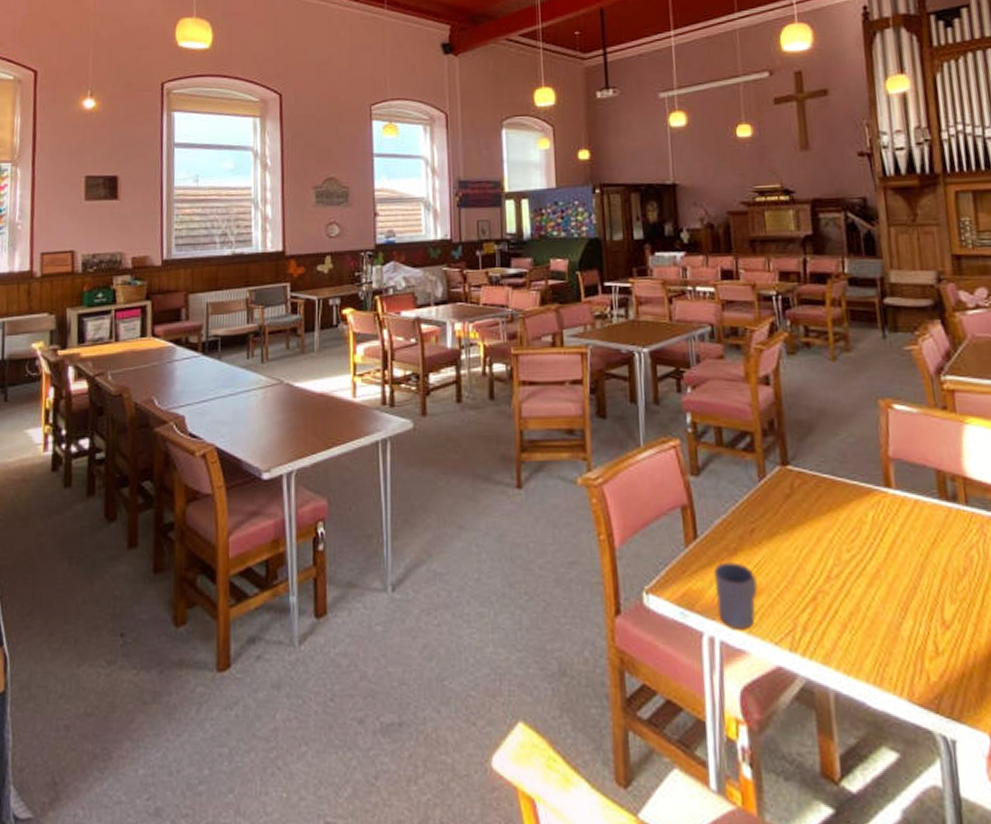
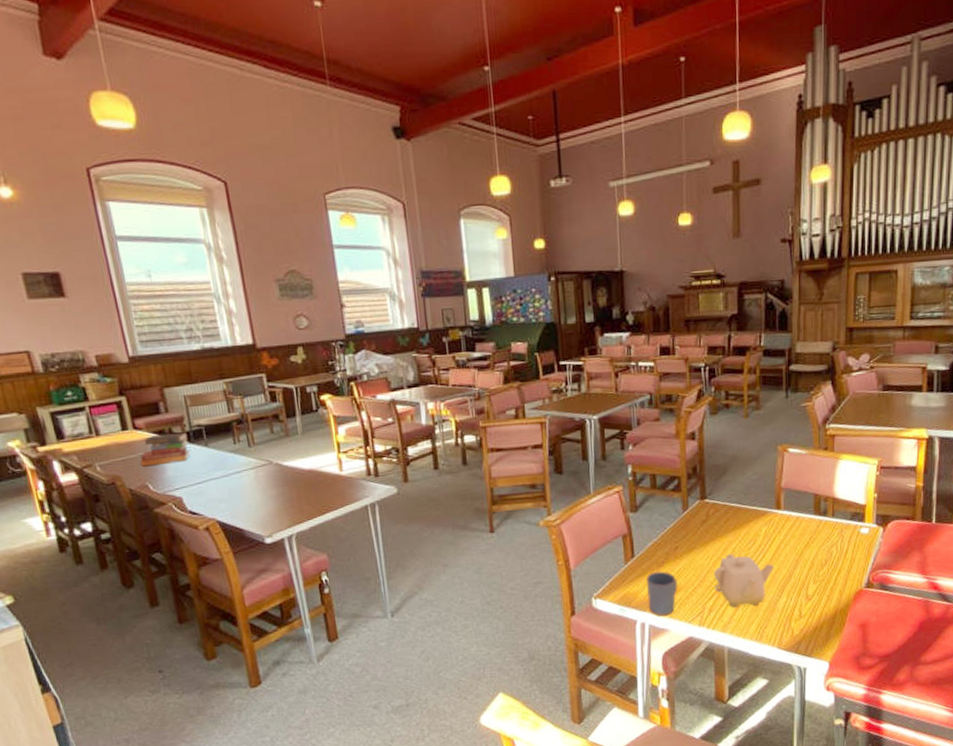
books: none [151,342,202,378] -> present [140,432,190,467]
teapot: none [806,546,890,628] -> present [714,554,774,607]

